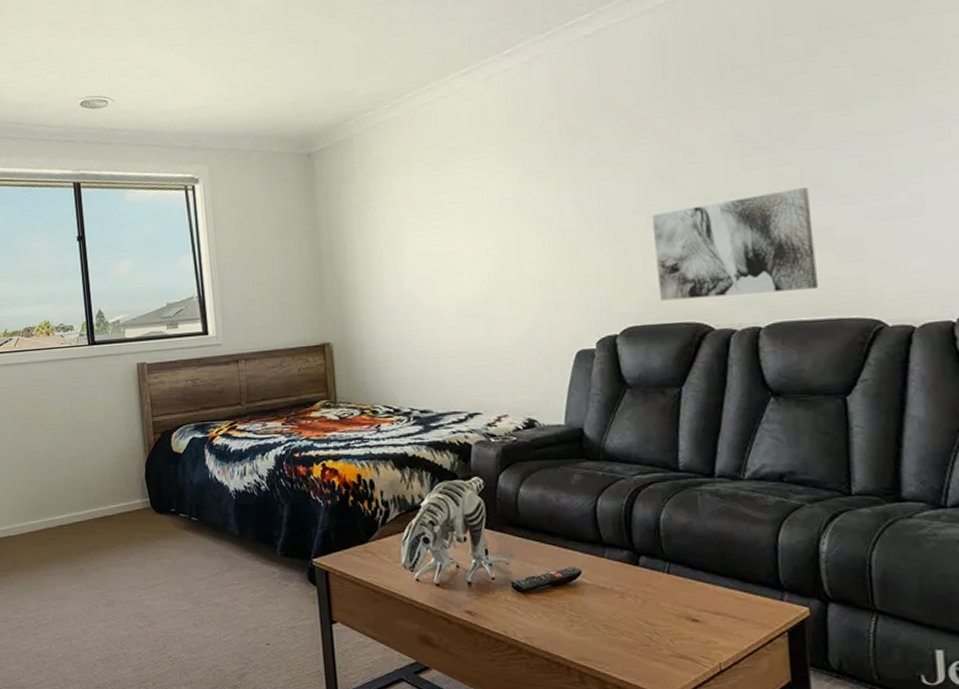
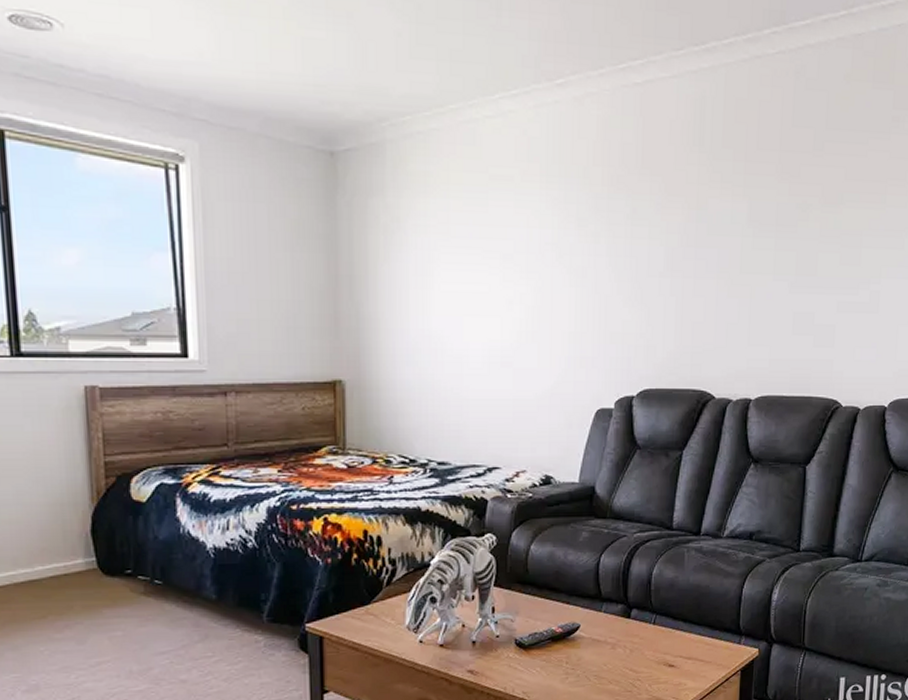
wall art: present [651,187,818,301] -> none [673,273,801,368]

